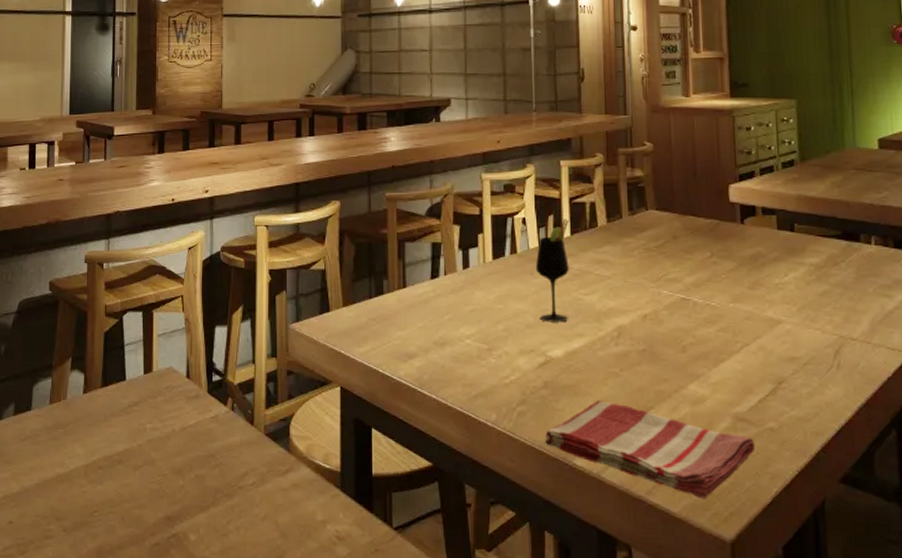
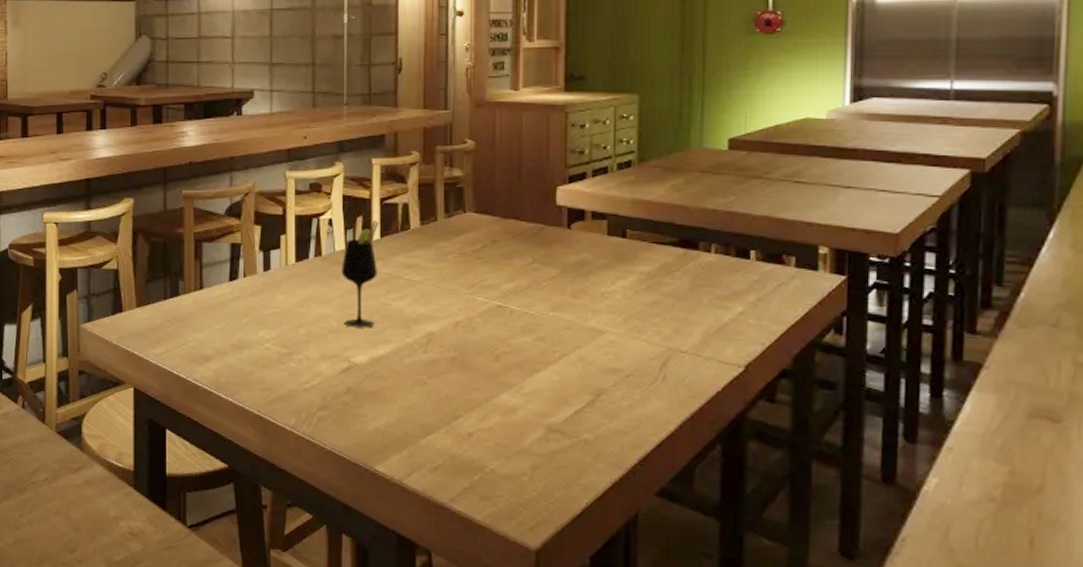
dish towel: present [545,400,756,500] -> none [346,408,568,509]

